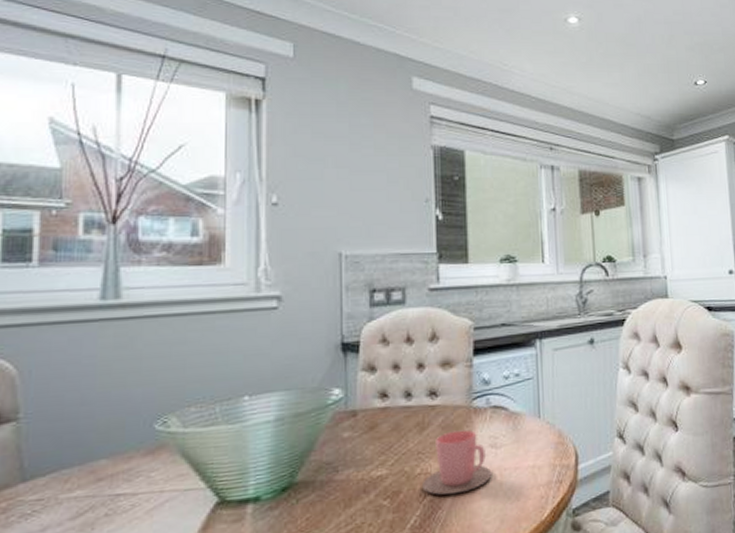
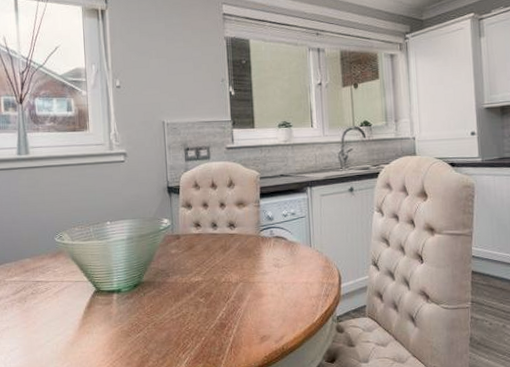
cup: present [422,429,492,495] -> none [226,252,276,298]

